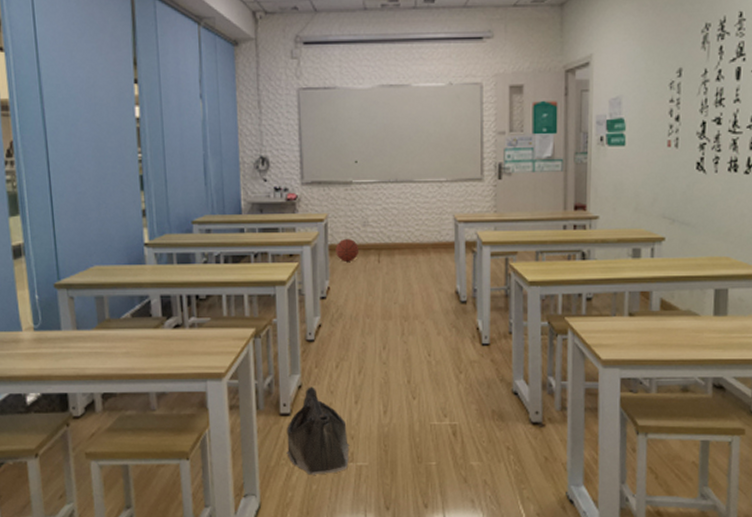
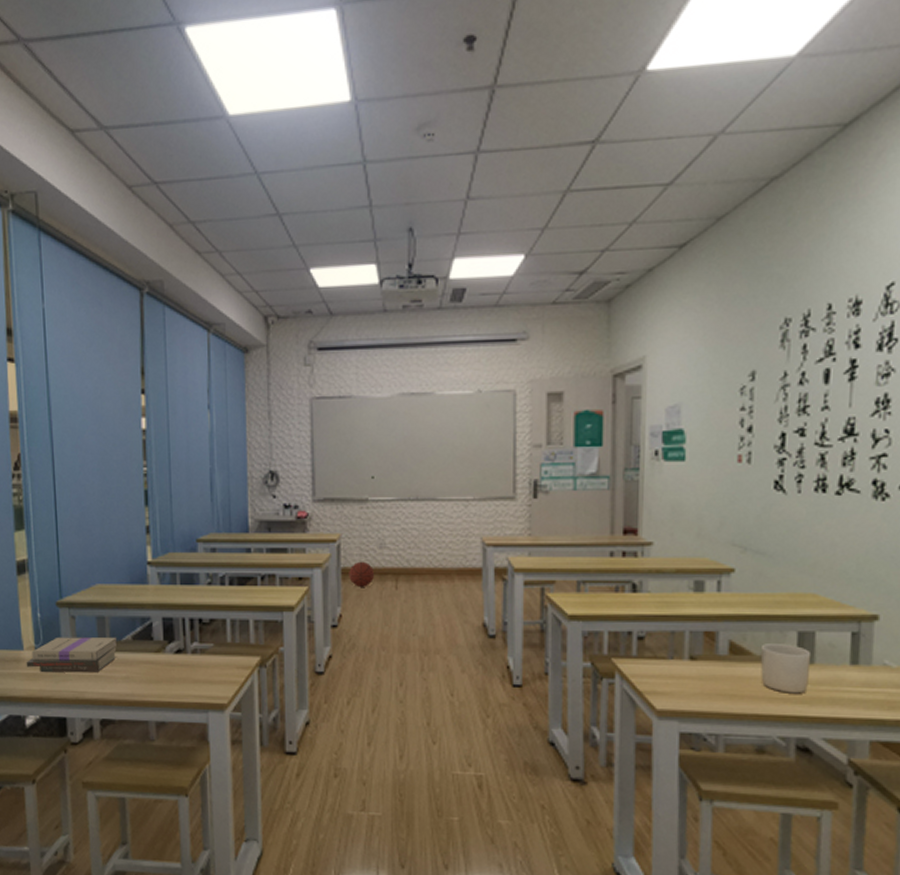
books: none [25,315,117,352] -> present [26,637,118,673]
saddlebag: present [286,387,350,475] -> none [291,724,361,823]
mug: none [685,299,725,341] -> present [760,642,812,694]

